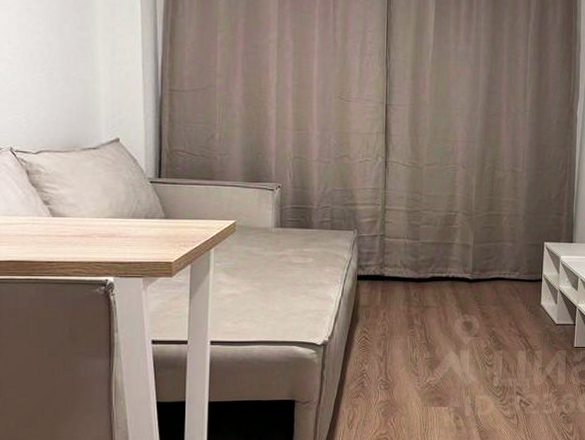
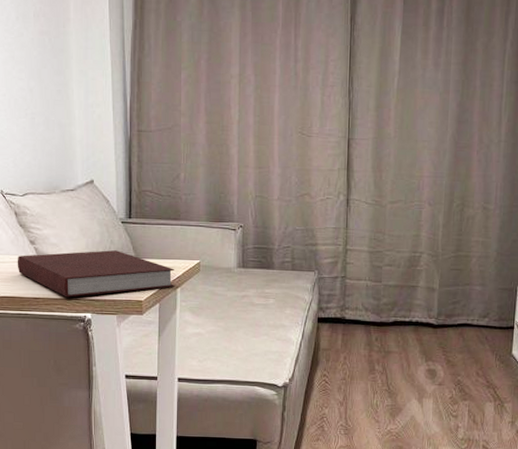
notebook: none [27,210,208,261] -> present [17,250,174,298]

